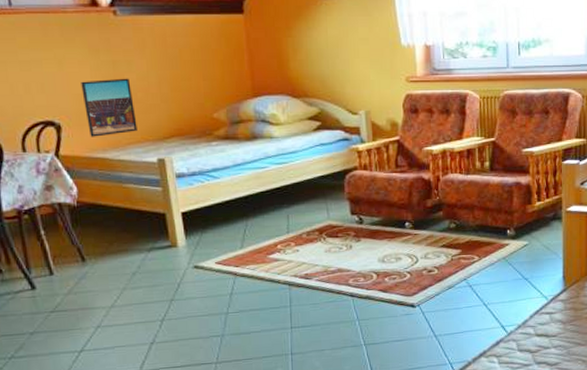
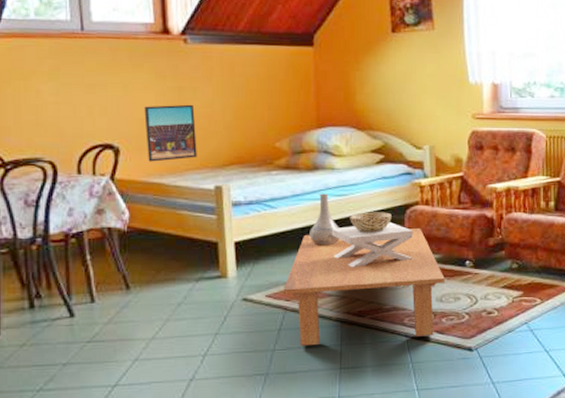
coffee table: none [231,192,386,309] -> present [283,227,445,346]
vase: none [253,162,283,213] -> present [309,193,340,246]
decorative bowl: none [274,178,354,233] -> present [331,212,413,268]

